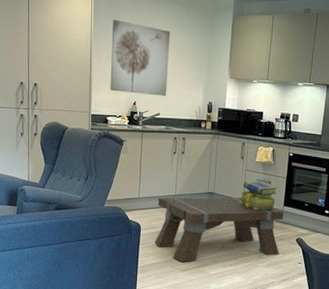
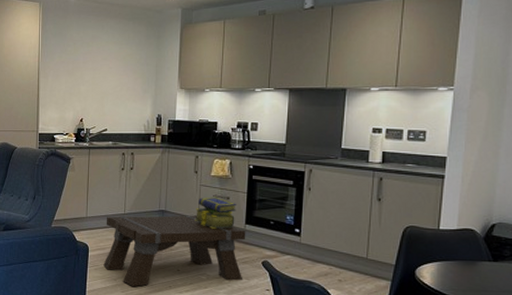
wall art: present [110,19,170,96] -> none [57,39,116,111]

